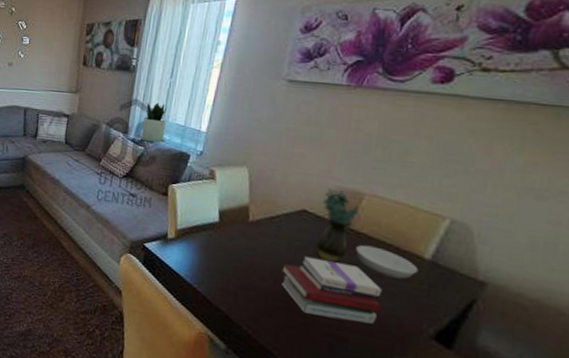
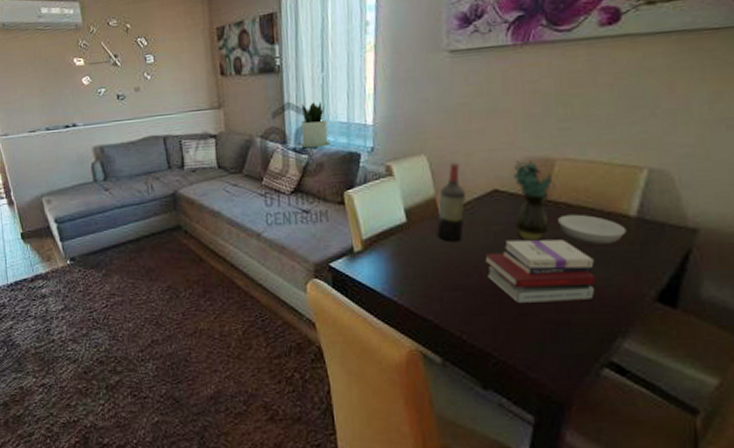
wine bottle: none [244,178,278,248] -> present [437,162,466,241]

